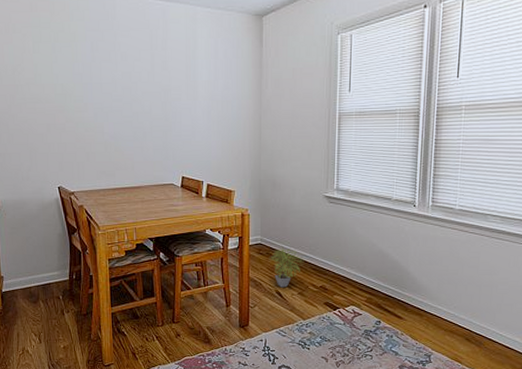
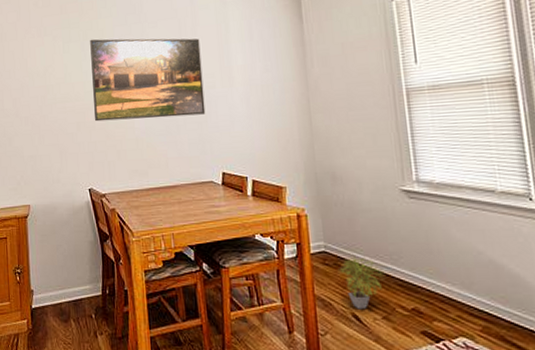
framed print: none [61,41,171,125] -> present [90,38,206,122]

